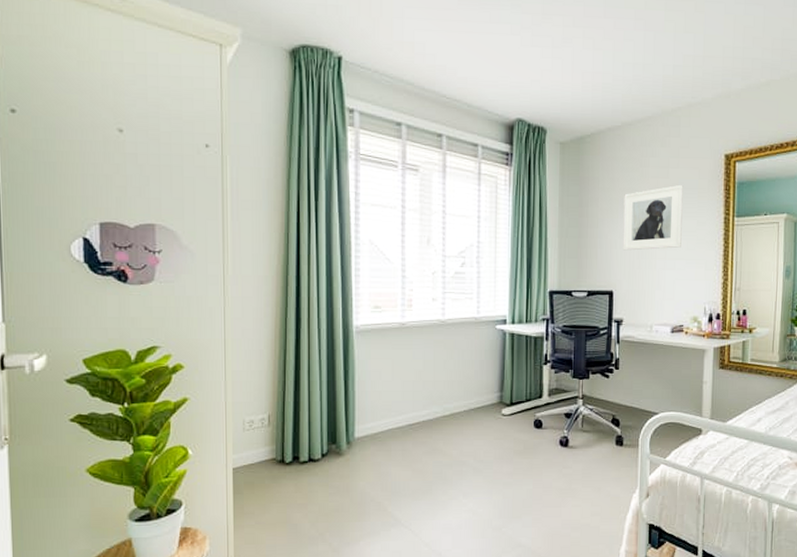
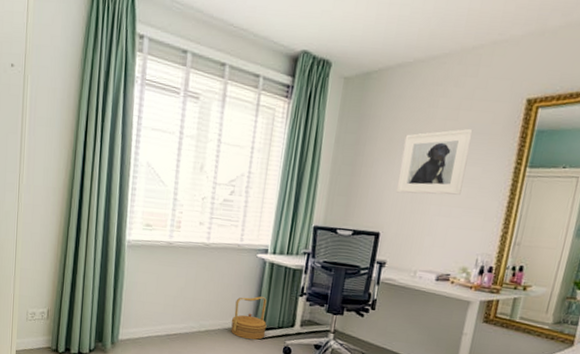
basket: none [476,370,514,418] -> present [231,296,267,340]

